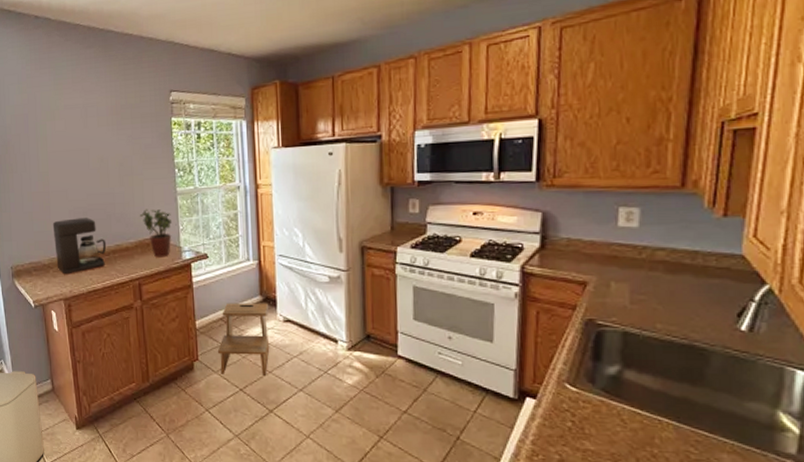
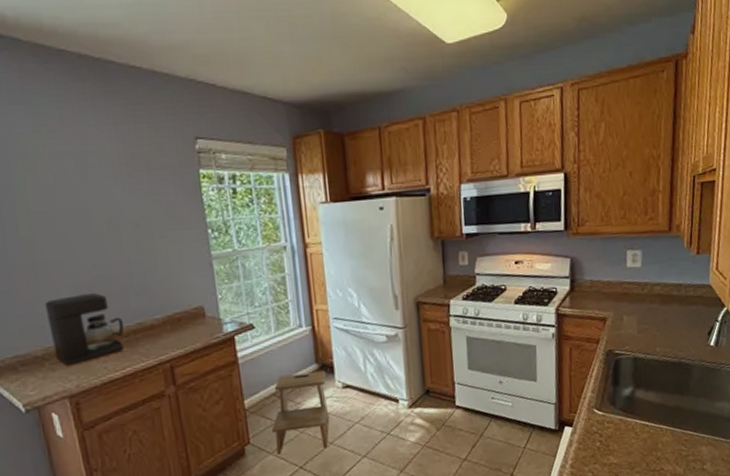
potted plant: present [140,209,173,258] -> none [166,277,209,334]

